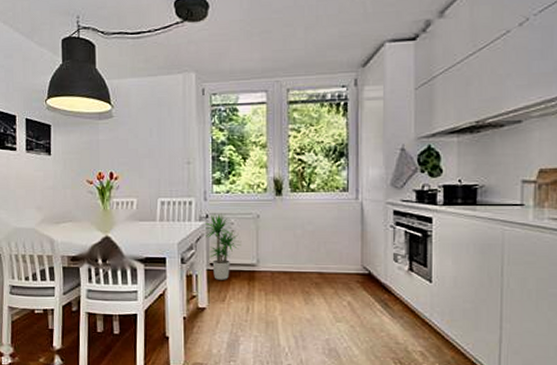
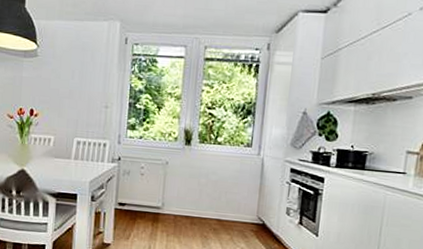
potted plant: present [203,213,242,280] -> none [114,156,150,220]

